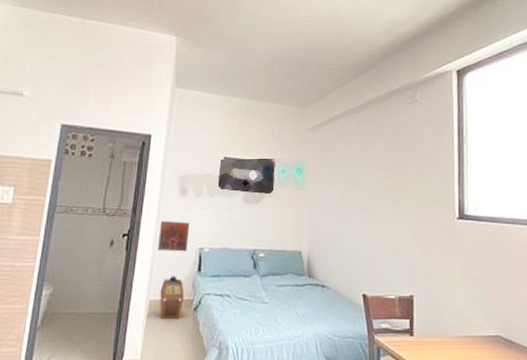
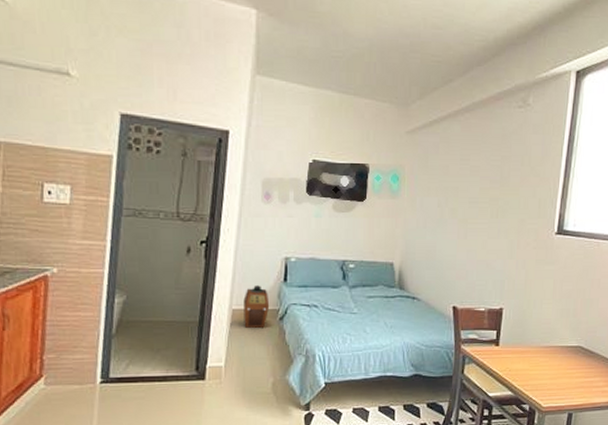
decorative tile: present [158,220,190,252] -> none [239,227,275,261]

